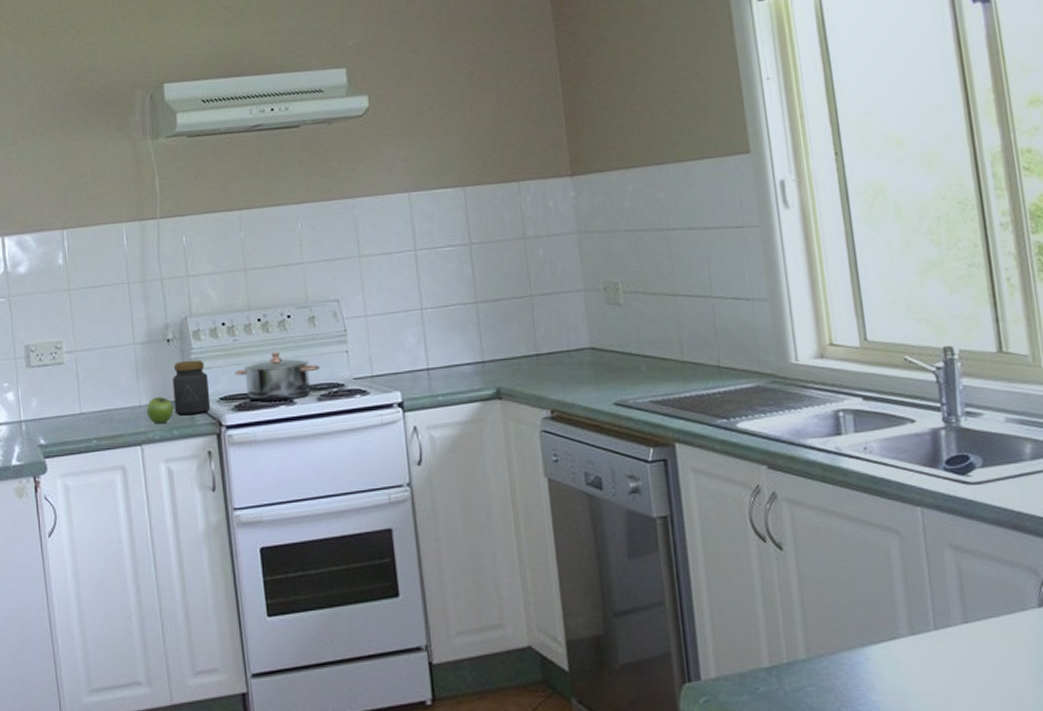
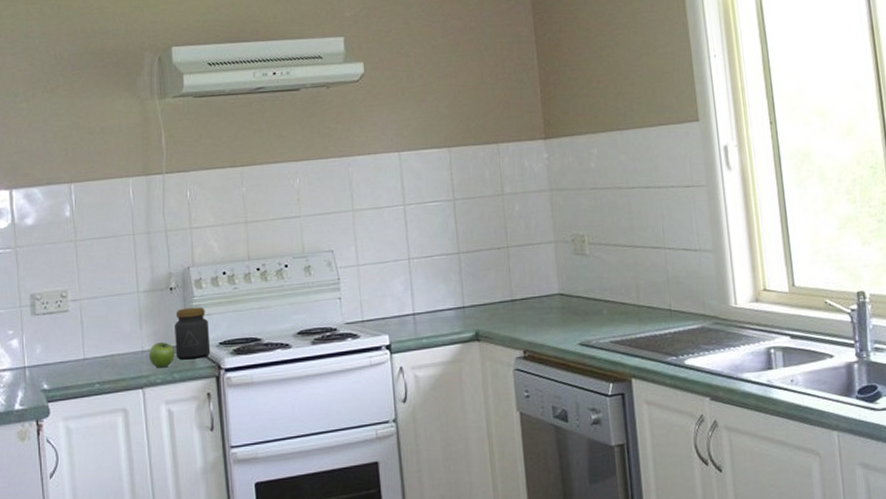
cooking pot: present [235,351,320,402] -> none [234,299,315,346]

